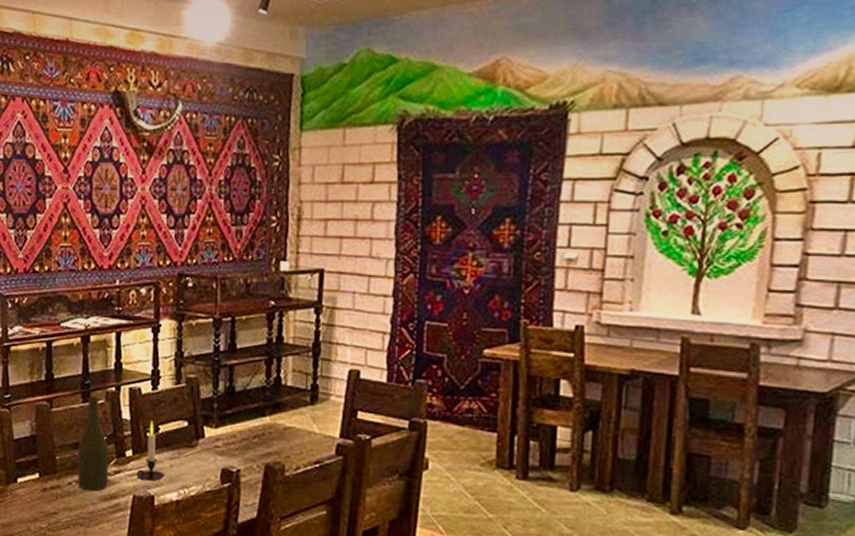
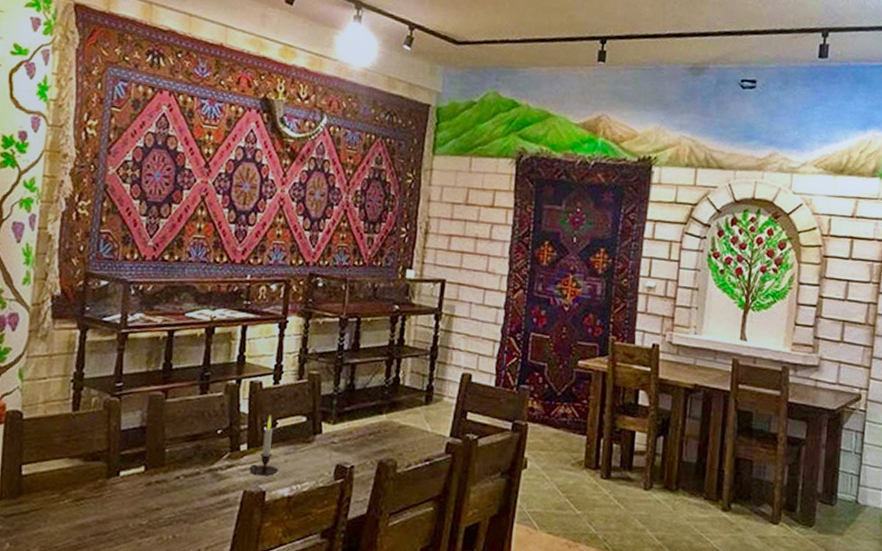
bottle: present [77,396,109,491] -> none [186,388,223,486]

